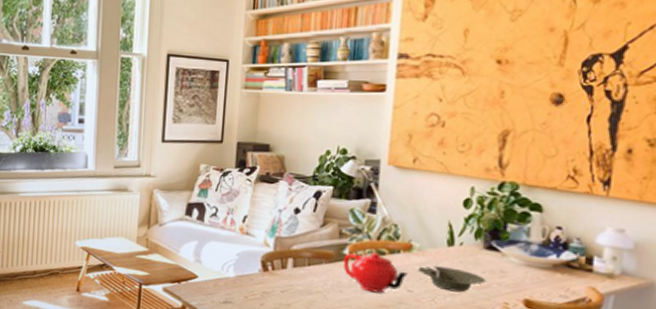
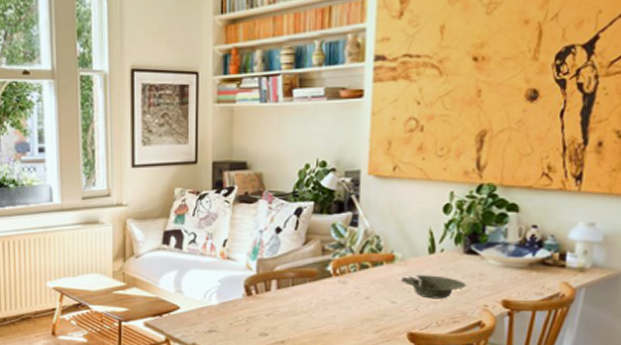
teapot: present [343,253,408,293] -> none [327,267,391,307]

